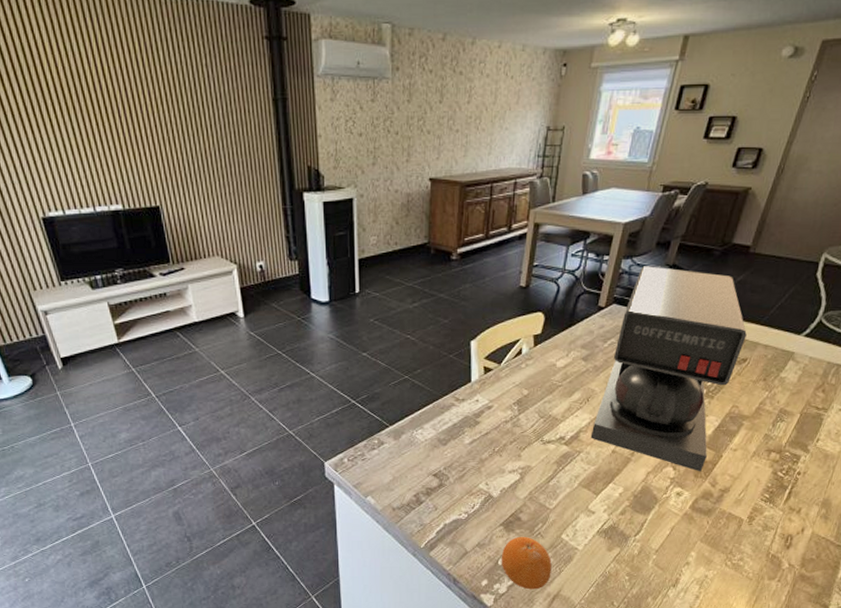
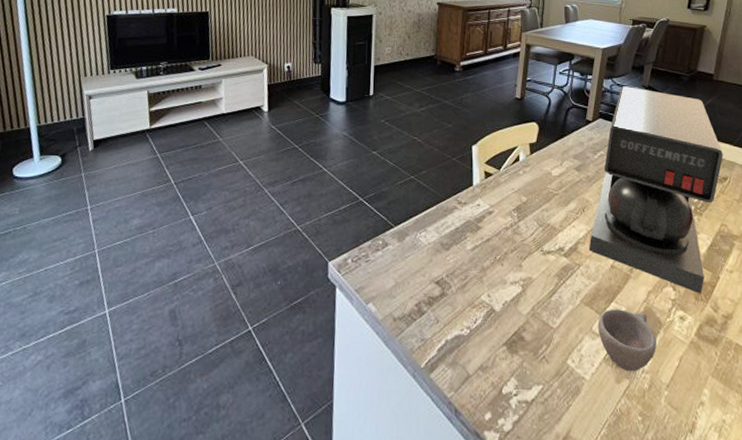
fruit: present [501,536,552,590] -> none [505,359,559,428]
cup: none [593,489,651,541] -> present [597,309,657,372]

